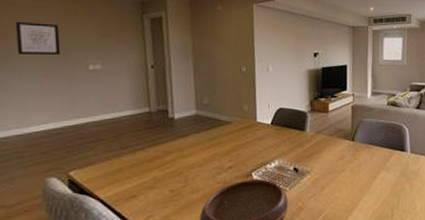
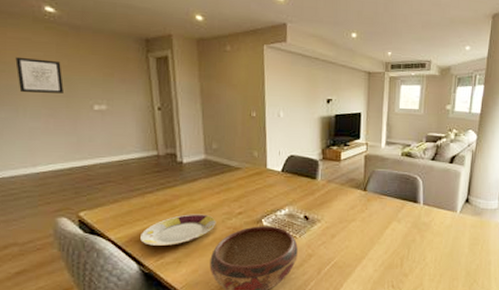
plate: none [130,169,207,204] -> present [140,214,216,246]

